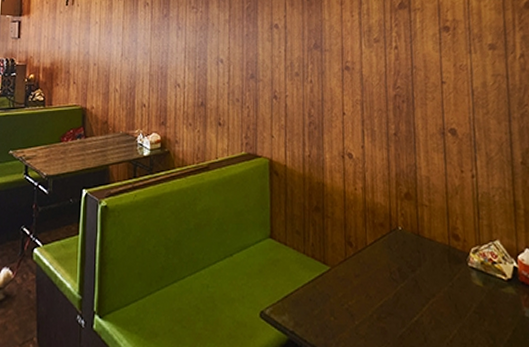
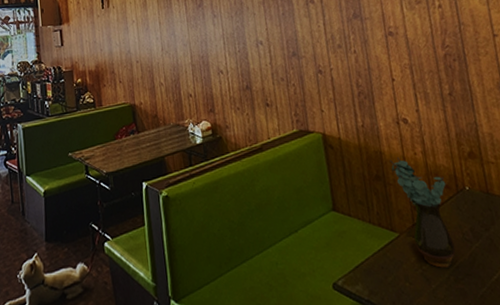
vase: none [331,191,382,305] -> present [390,157,456,268]

